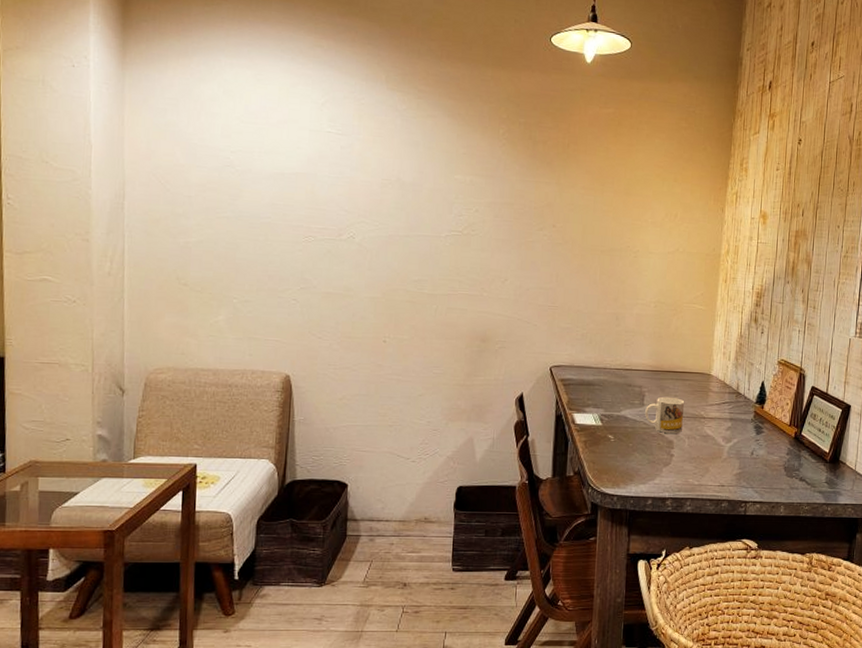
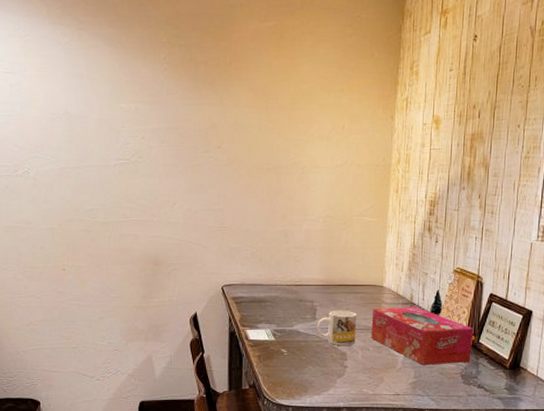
tissue box: none [698,396,797,456] -> present [371,306,474,365]

